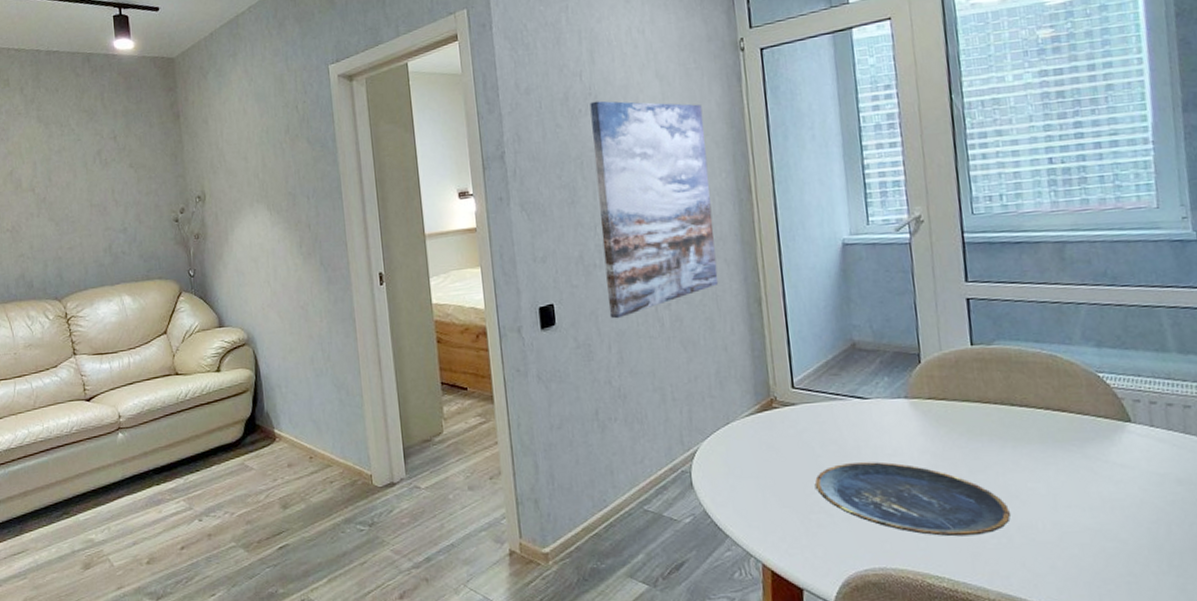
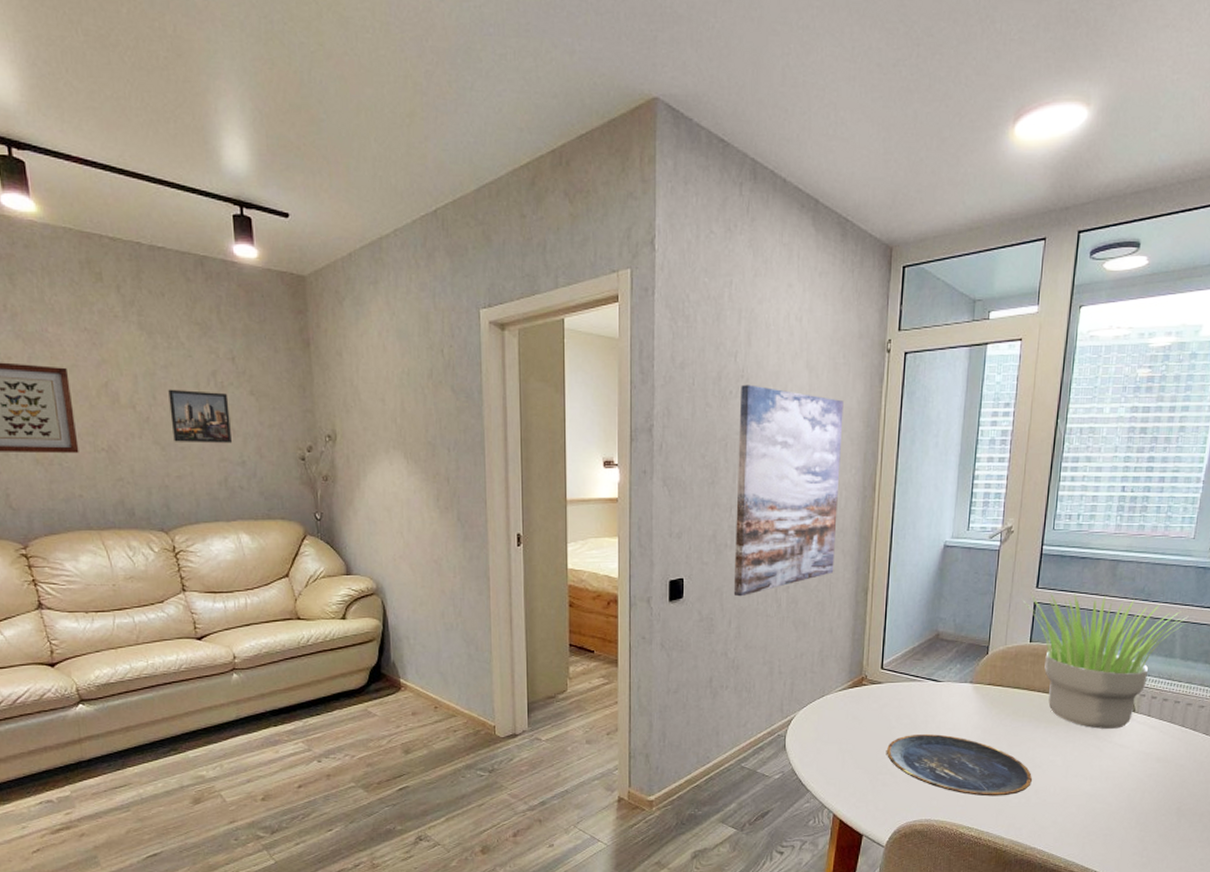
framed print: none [61,168,116,217] -> present [168,389,233,443]
potted plant: none [953,283,1175,446] -> present [1023,593,1189,729]

